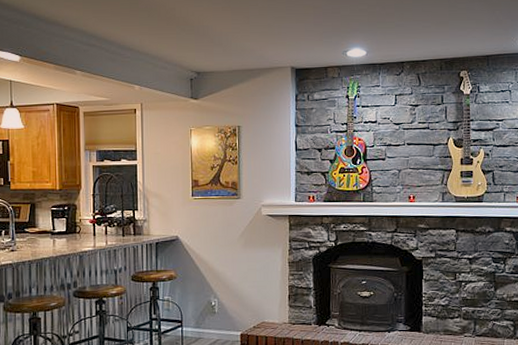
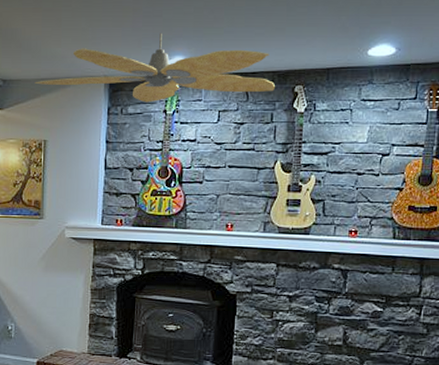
ceiling fan: none [227,27,443,90] -> present [35,33,275,103]

